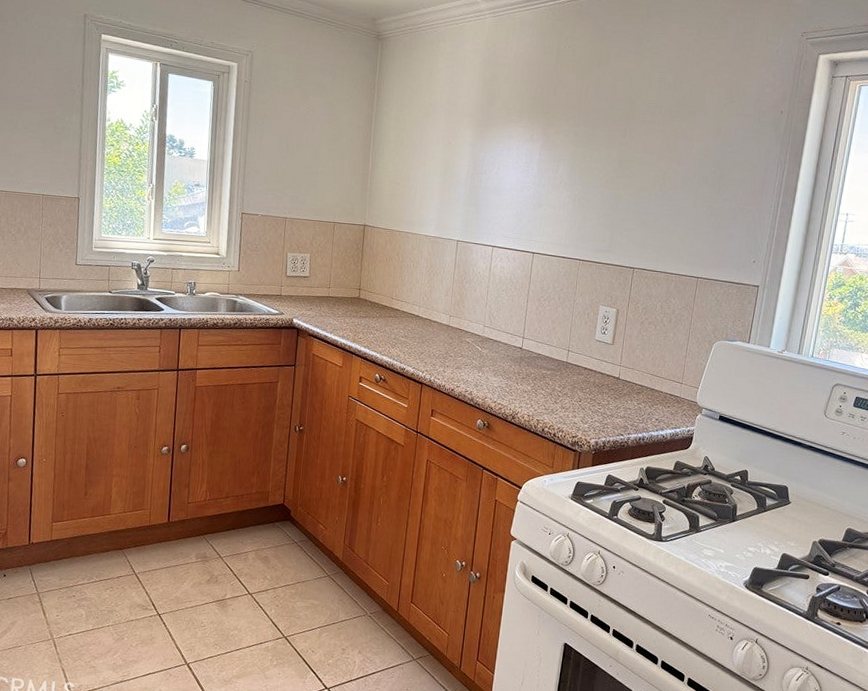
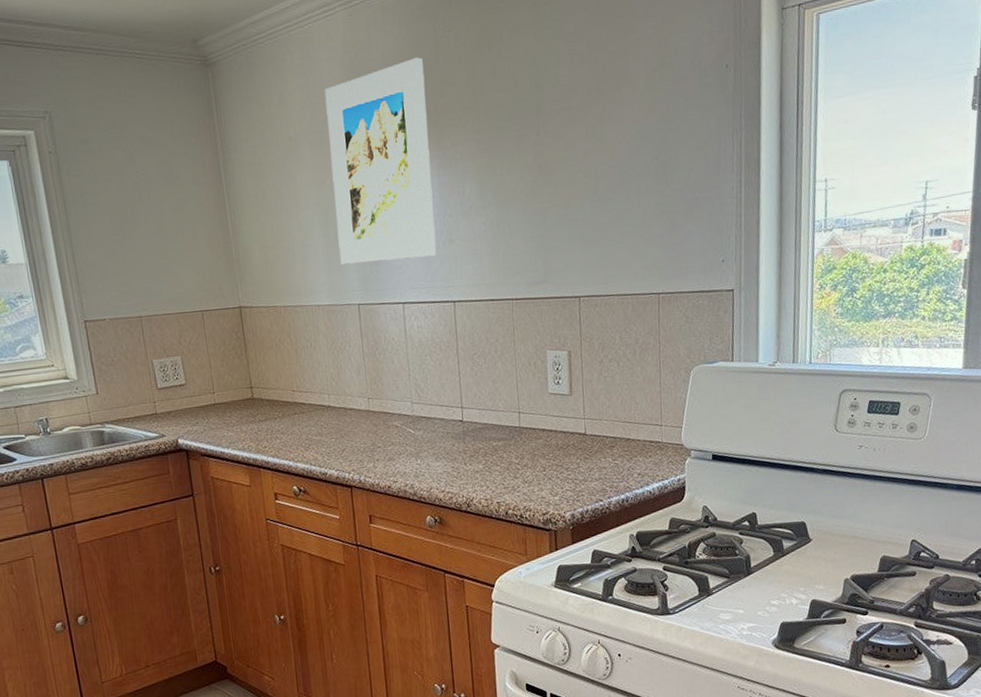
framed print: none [450,62,545,215] -> present [324,57,436,265]

